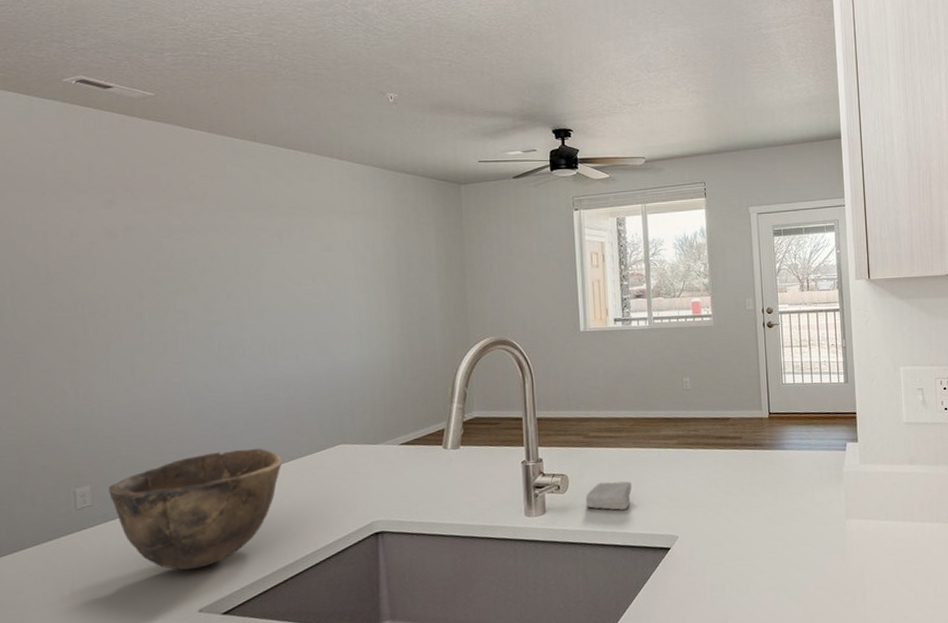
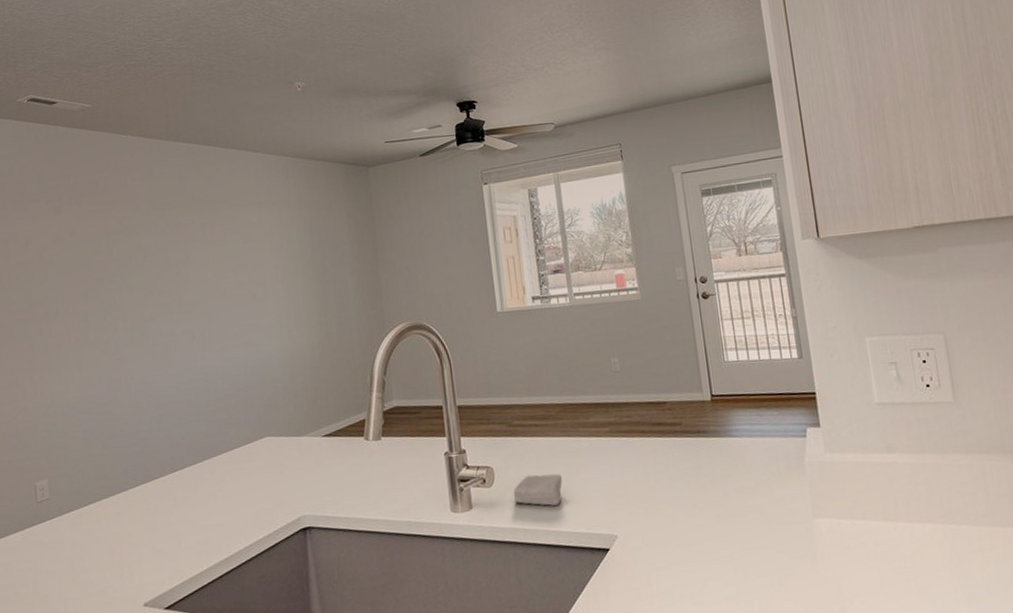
bowl: present [109,448,283,570] -> none [63,441,214,564]

